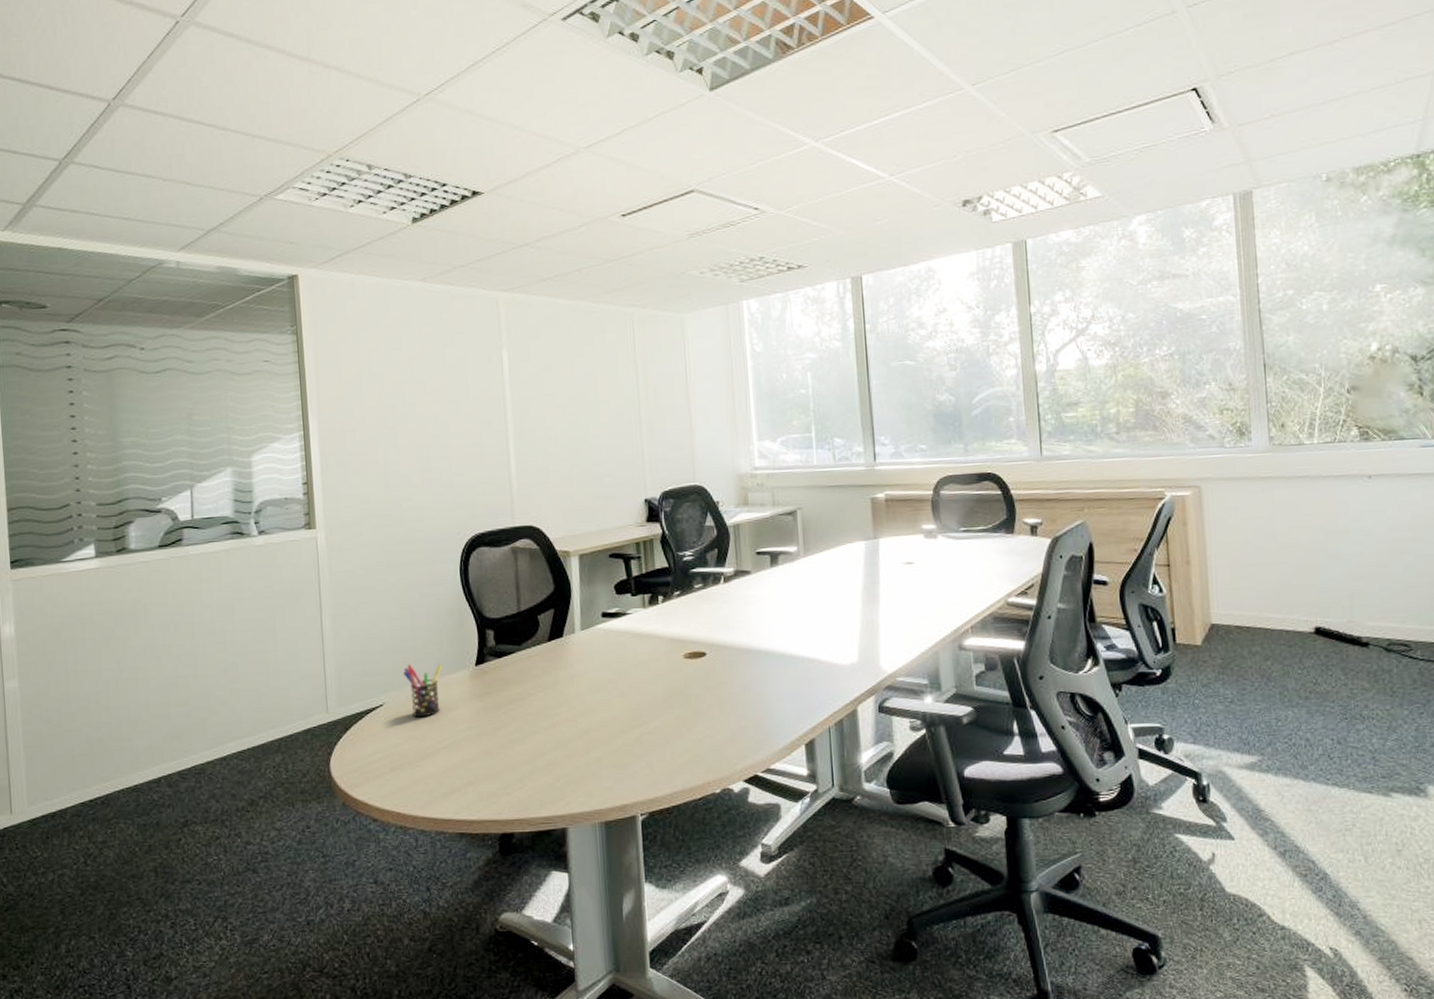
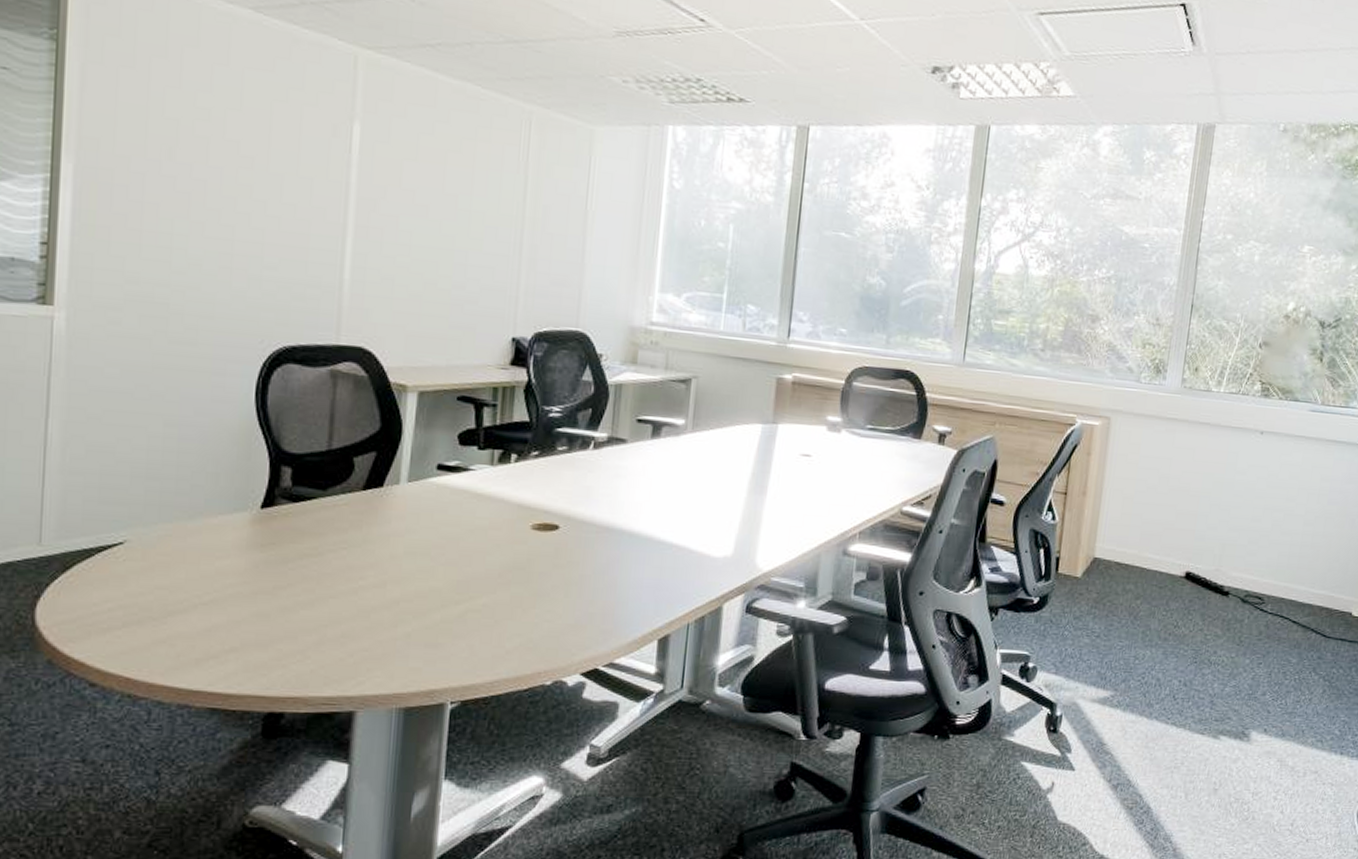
pen holder: present [403,664,443,718] -> none [158,496,215,564]

